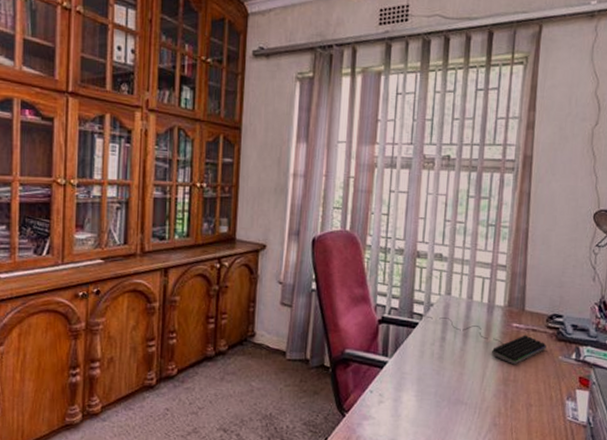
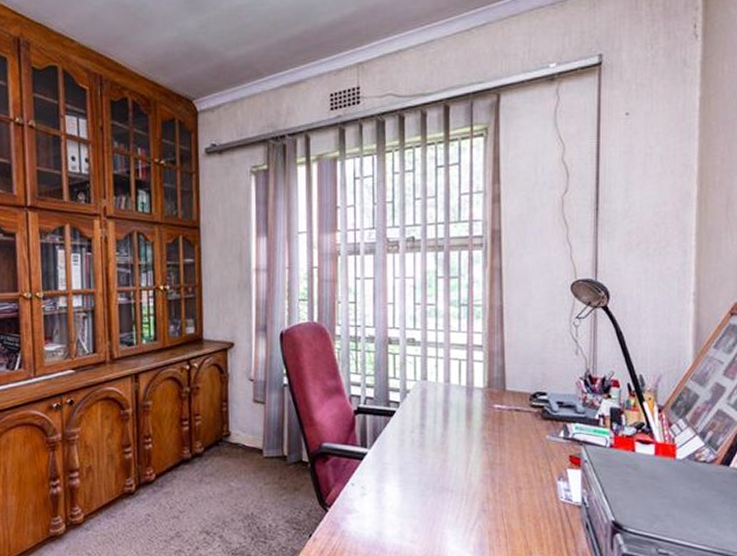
keyboard: present [410,311,547,365] -> none [387,399,532,448]

